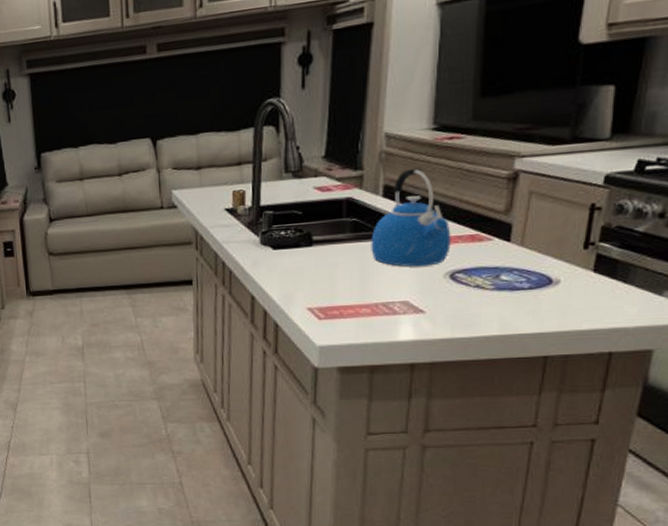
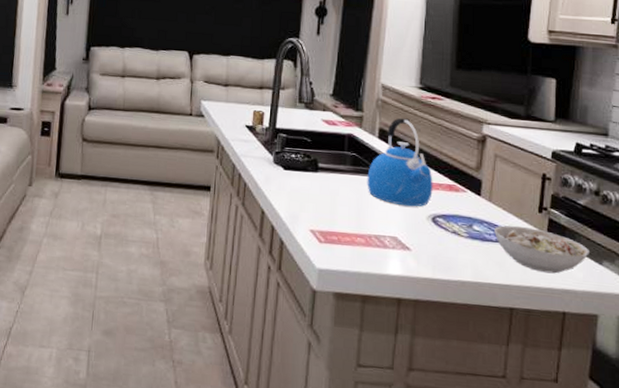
bowl: none [527,267,647,314] -> present [494,225,589,274]

